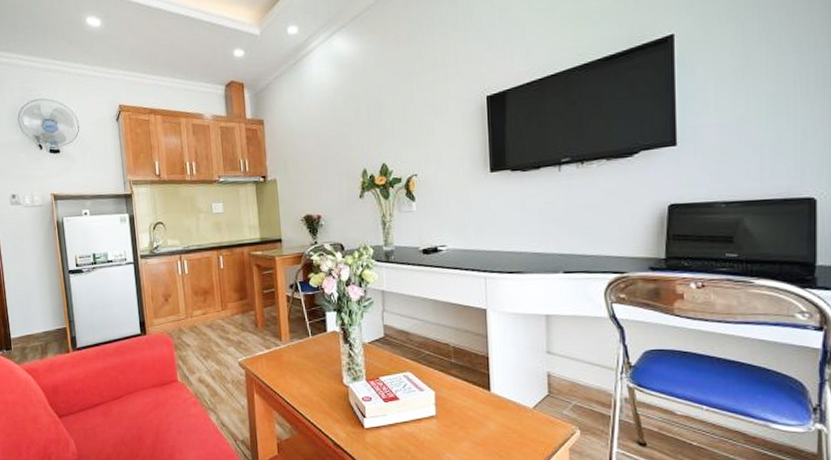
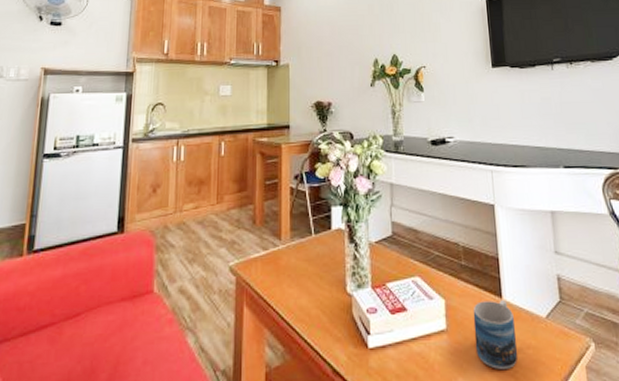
mug: none [461,393,504,449] -> present [473,300,518,371]

